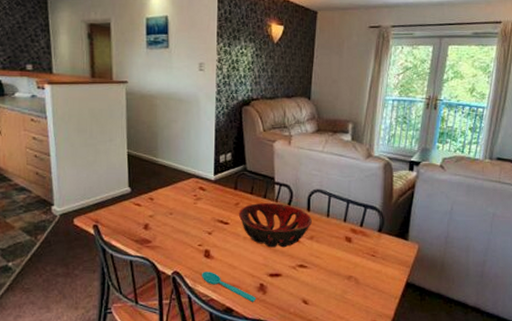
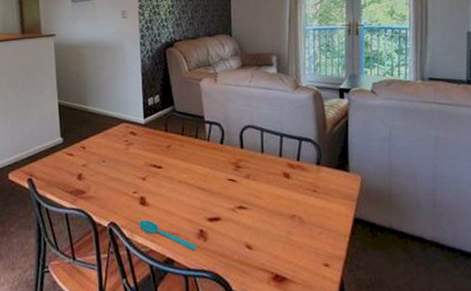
decorative bowl: present [238,202,312,248] -> none [171,142,247,190]

